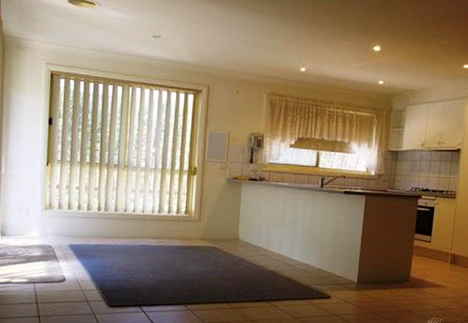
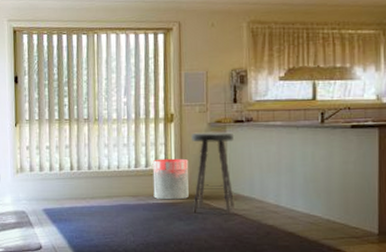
trash can: none [173,206,207,244] -> present [152,158,189,200]
music stool: none [207,186,249,259] -> present [190,131,235,214]

